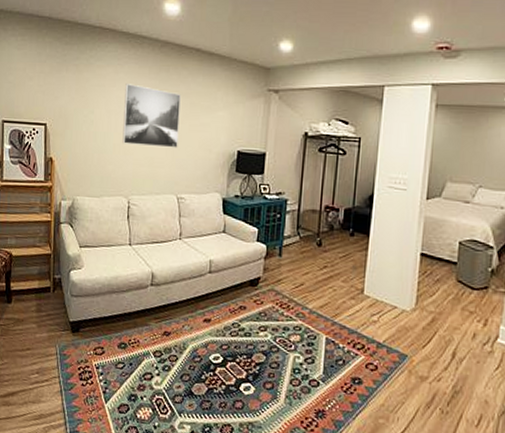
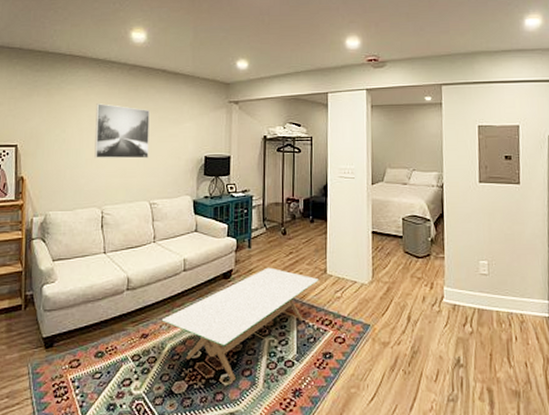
coffee table: none [184,279,355,391] -> present [161,267,319,381]

